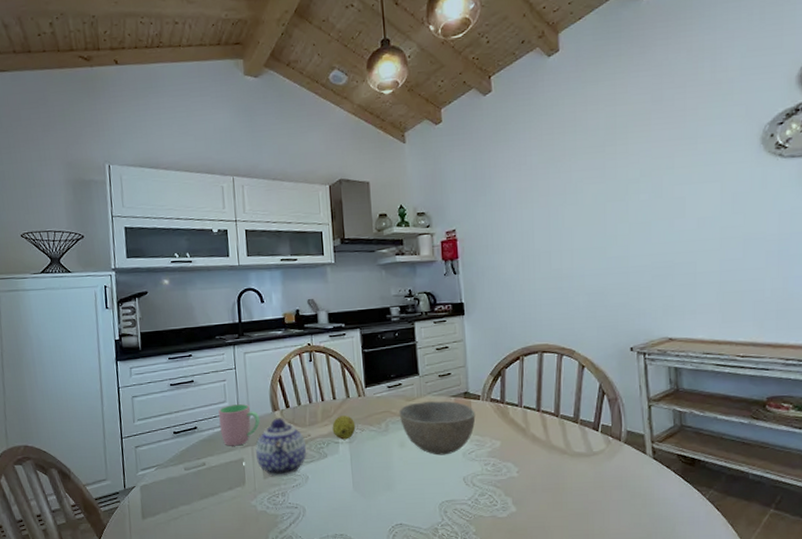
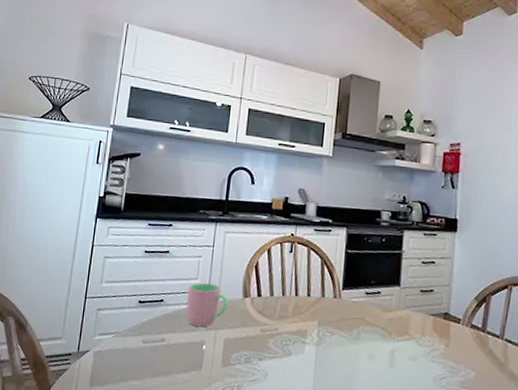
teapot: present [256,417,307,477] -> none [218,304,272,368]
fruit: present [332,415,356,440] -> none [301,314,326,341]
bowl: present [399,401,476,456] -> none [373,315,453,377]

